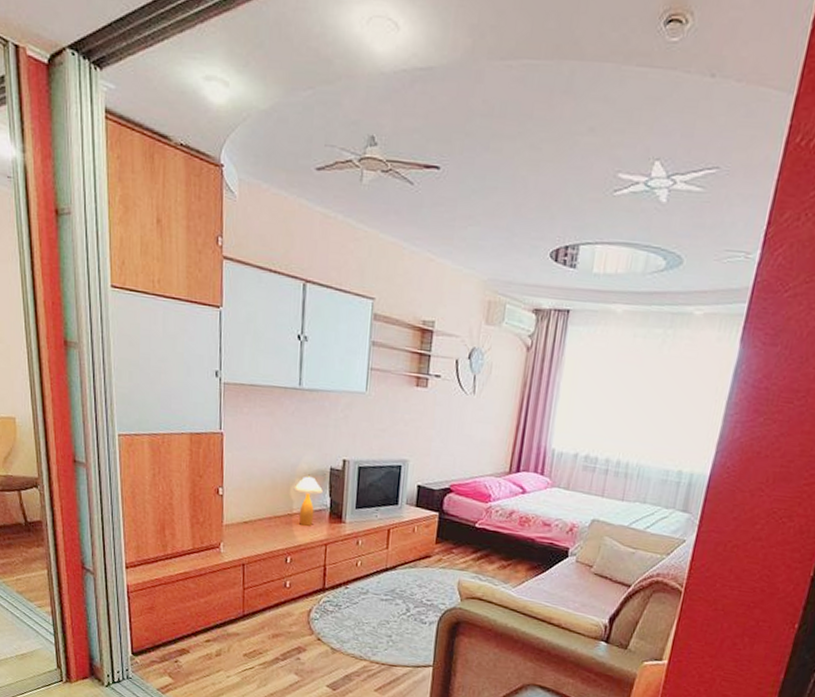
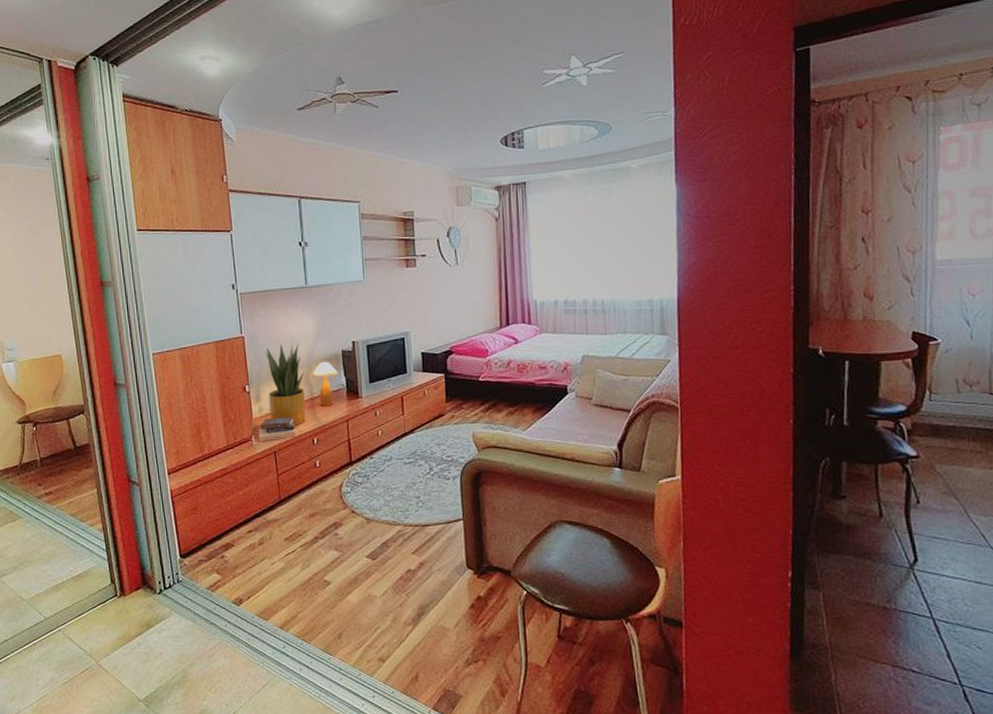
books: none [227,527,270,552] -> present [258,417,296,442]
planter: none [242,448,288,542] -> present [264,344,306,427]

